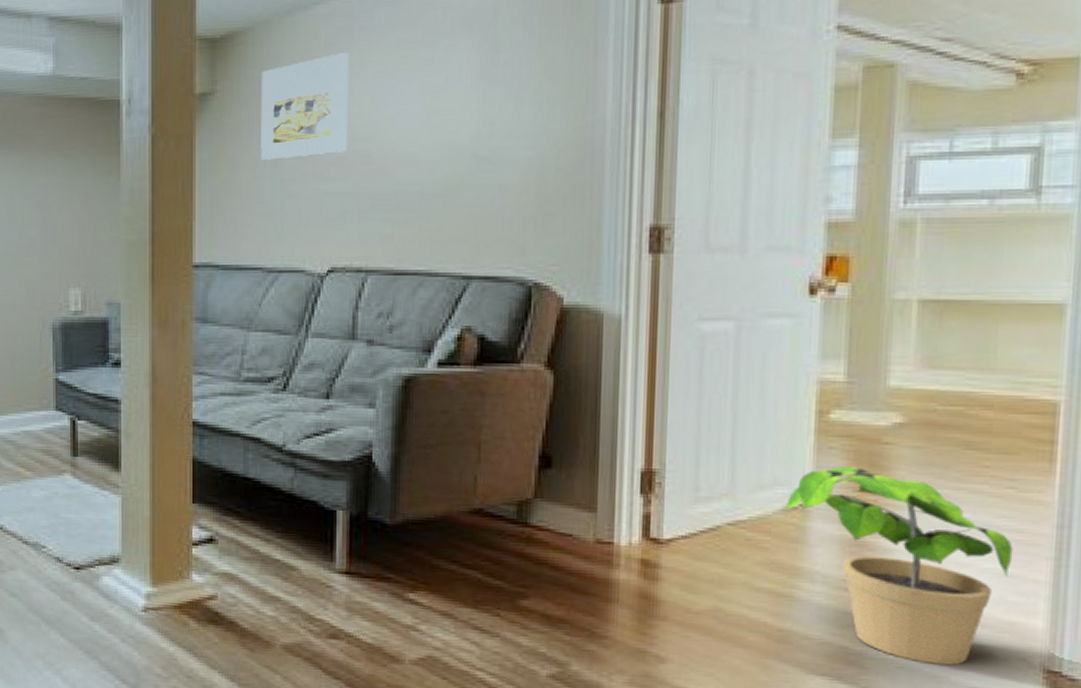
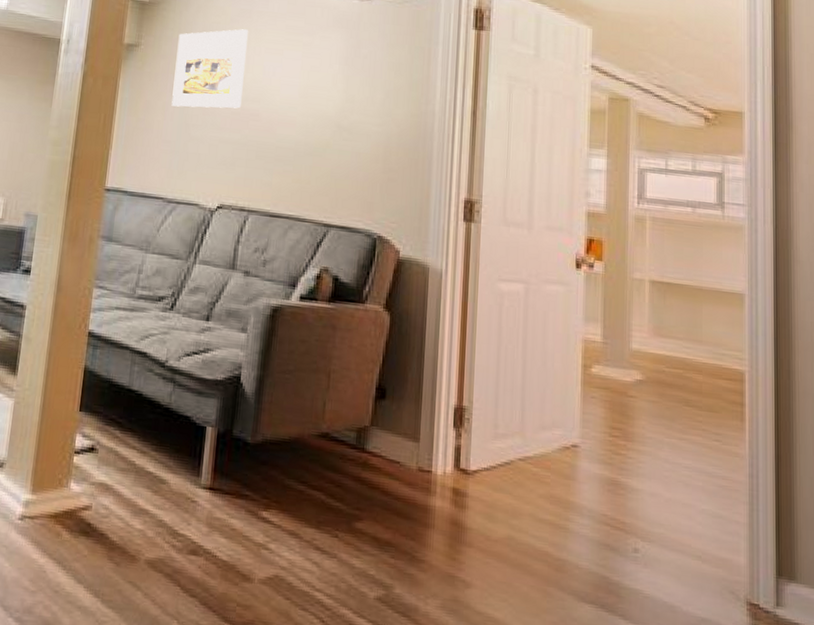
potted plant: present [782,466,1013,666] -> none [559,414,721,597]

